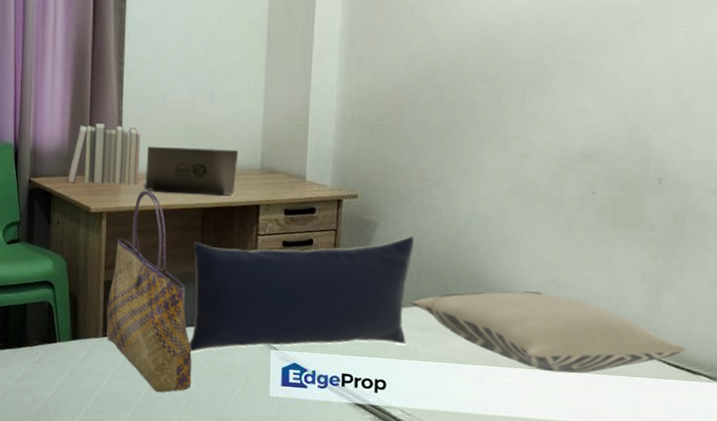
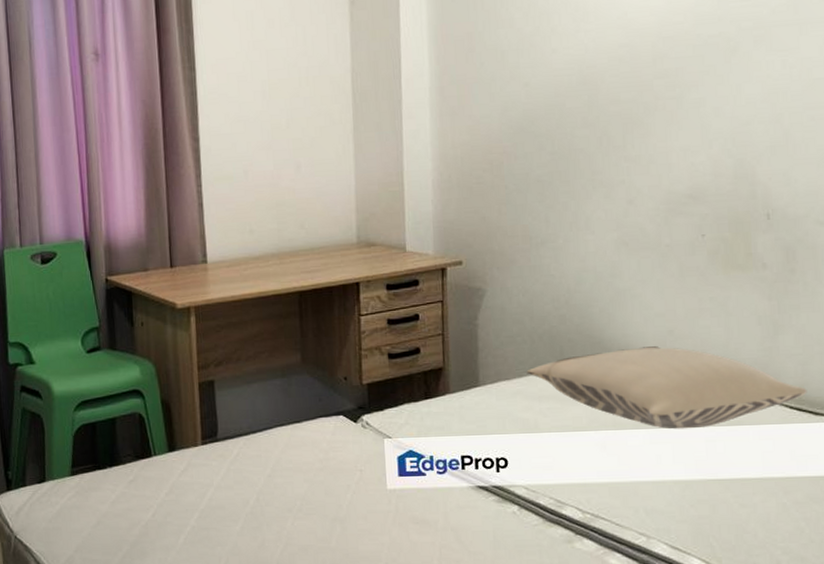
books: present [67,122,141,186] -> none [147,207,227,278]
tote bag: present [106,189,192,392] -> none [204,277,303,498]
laptop: present [143,146,239,196] -> none [232,224,332,279]
pillow: present [189,236,414,352] -> none [293,300,525,451]

